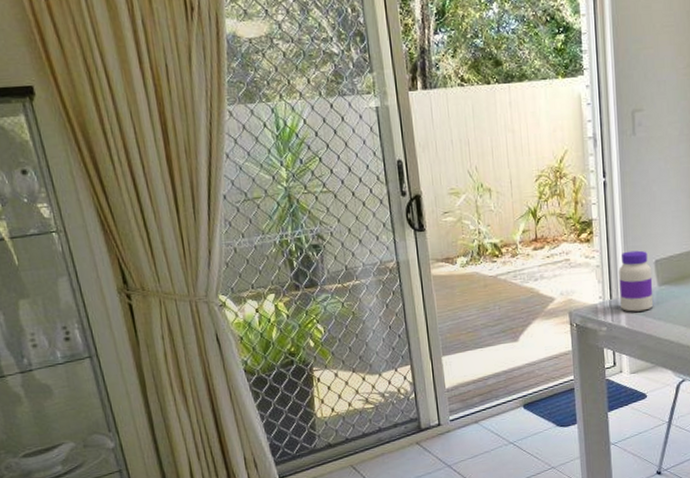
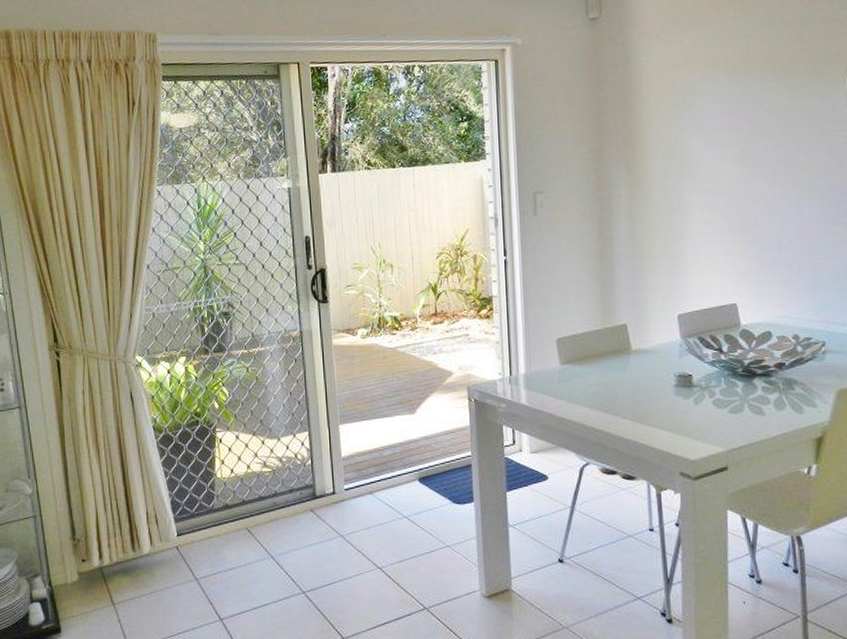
jar: present [619,250,653,312] -> none [519,328,555,390]

